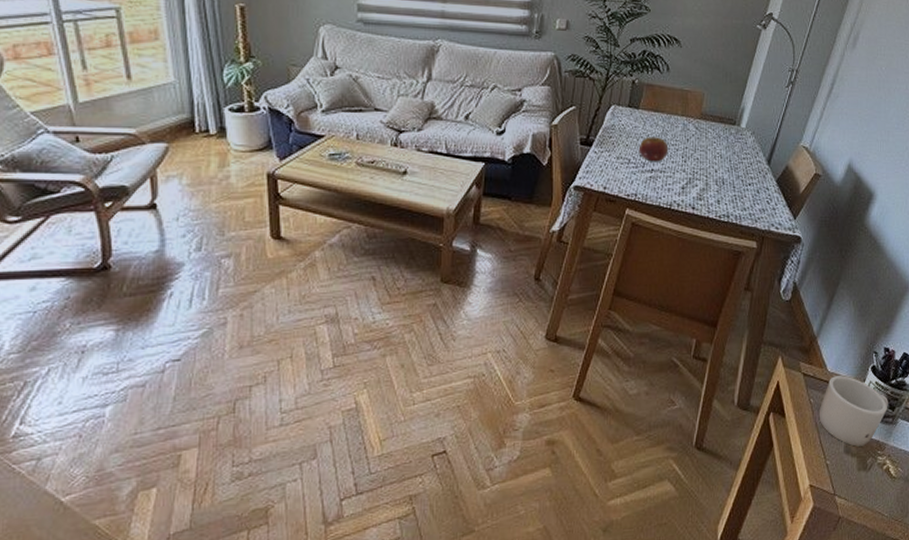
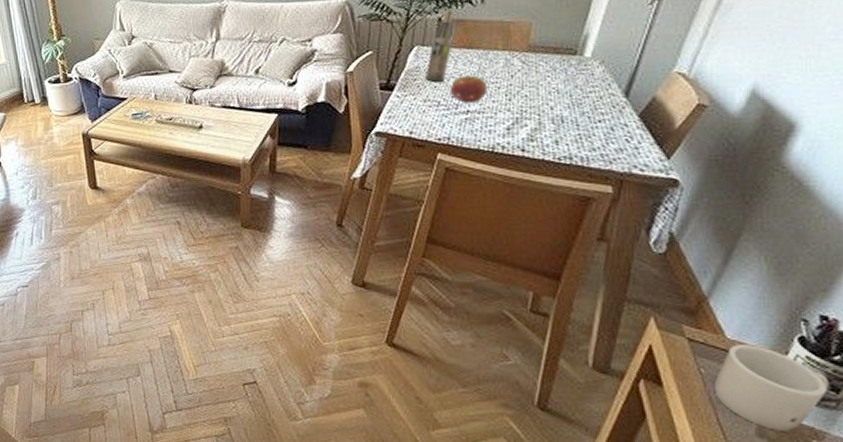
wine bottle: none [620,74,645,141] -> present [426,10,453,82]

